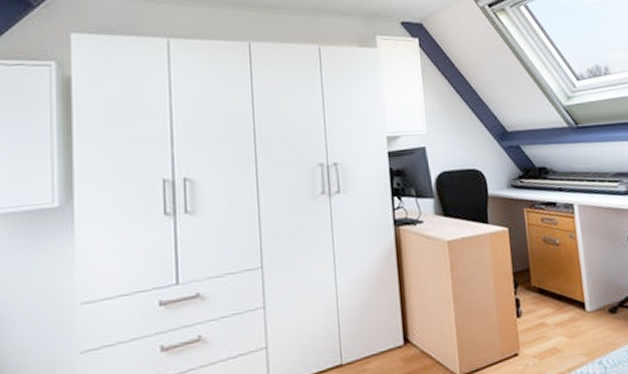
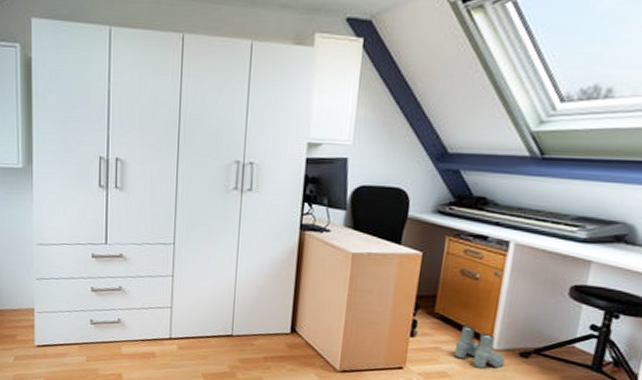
boots: none [556,293,600,335] -> present [454,325,505,369]

